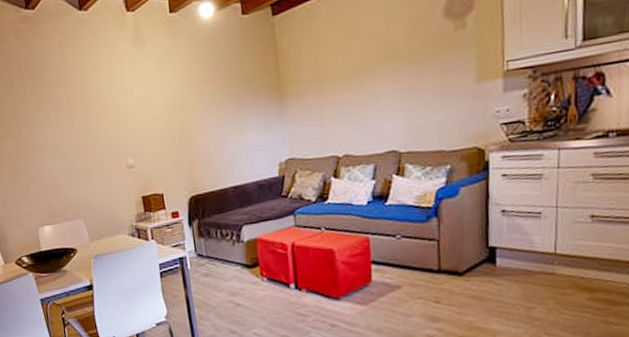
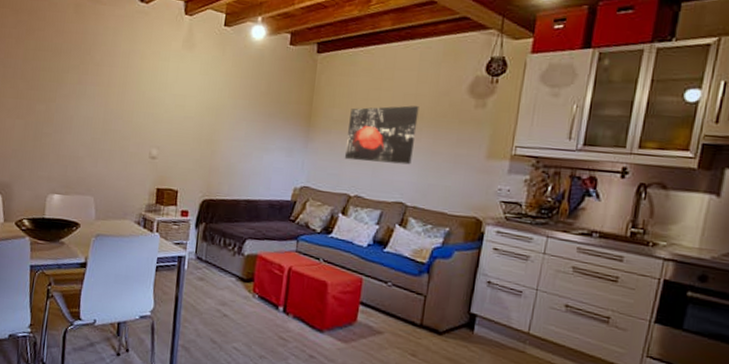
wall art: none [321,45,397,121] -> present [344,105,419,165]

